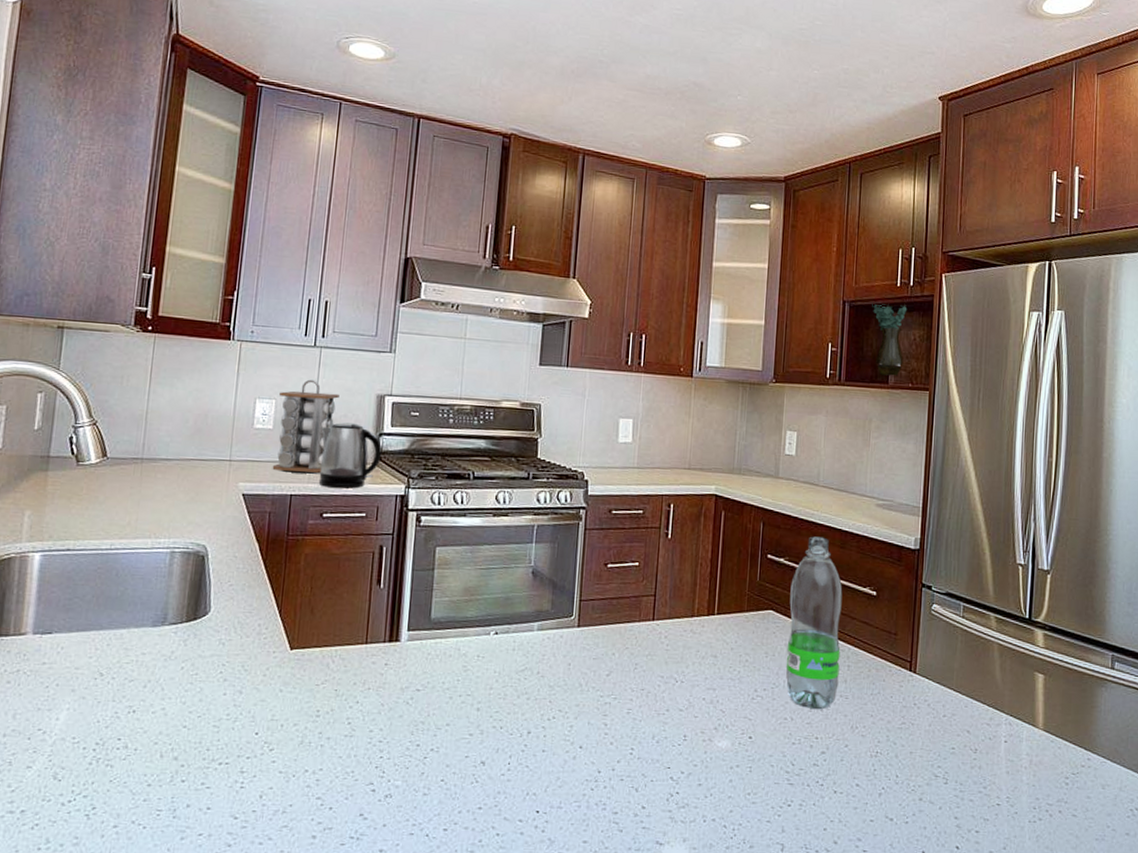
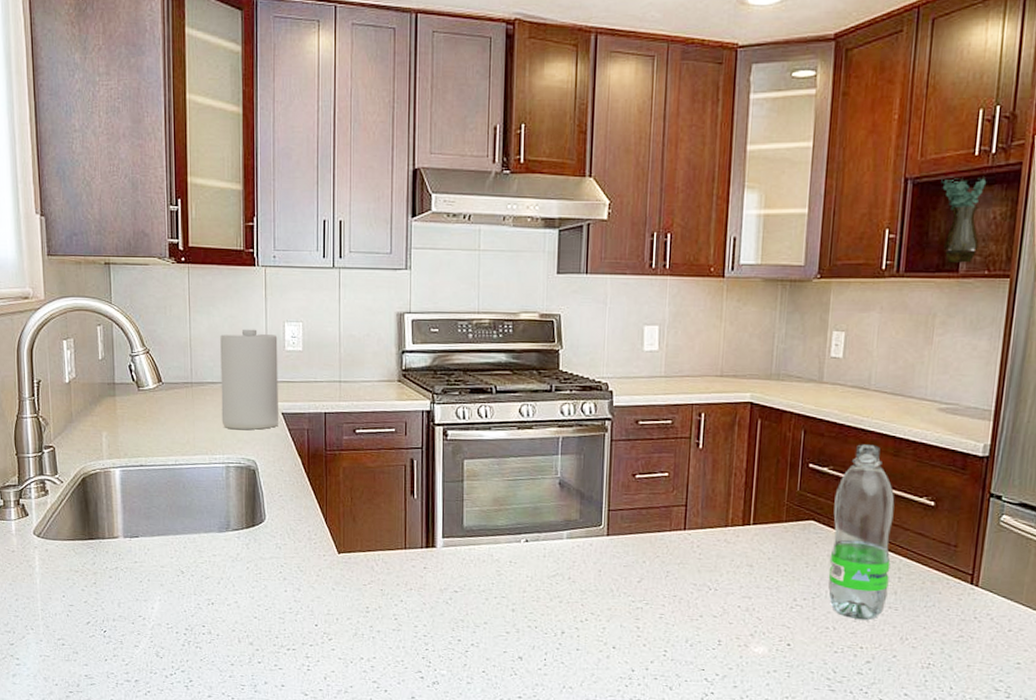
paper towel holder: none [172,403,247,512] -> present [220,329,278,430]
spice rack: present [272,379,340,474] -> none [306,301,361,392]
kettle: present [318,422,383,490] -> none [348,342,406,407]

